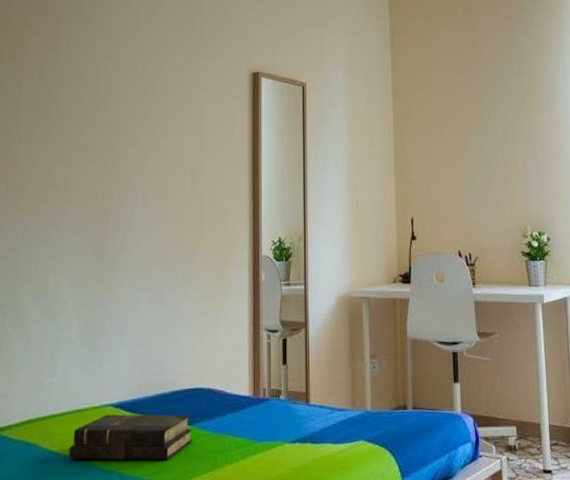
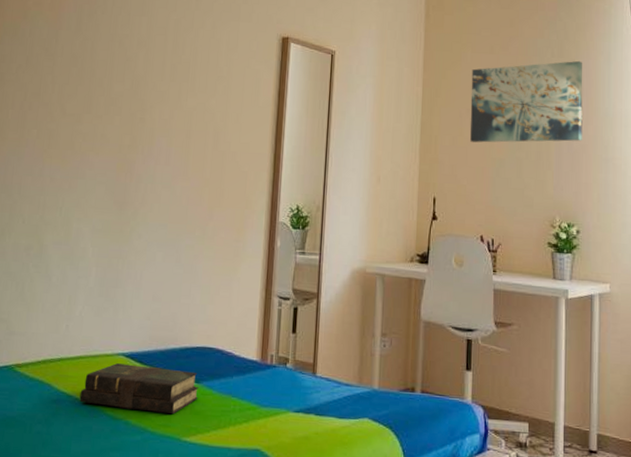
wall art: none [438,76,546,162] -> present [470,60,583,143]

